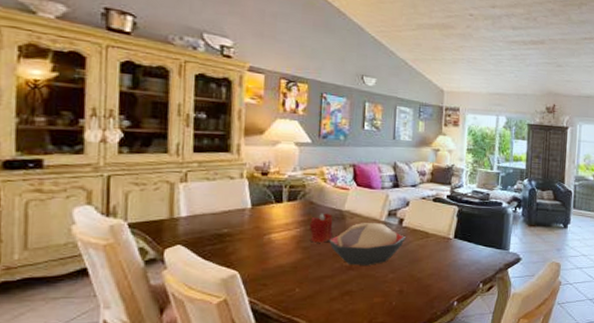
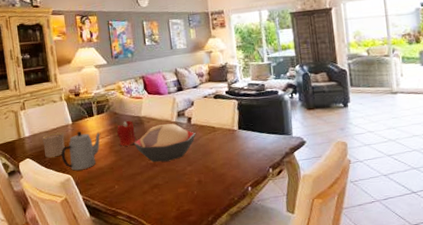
cup: none [205,216,237,247] -> present [42,132,66,158]
teapot: none [229,219,288,266] -> present [61,131,101,171]

